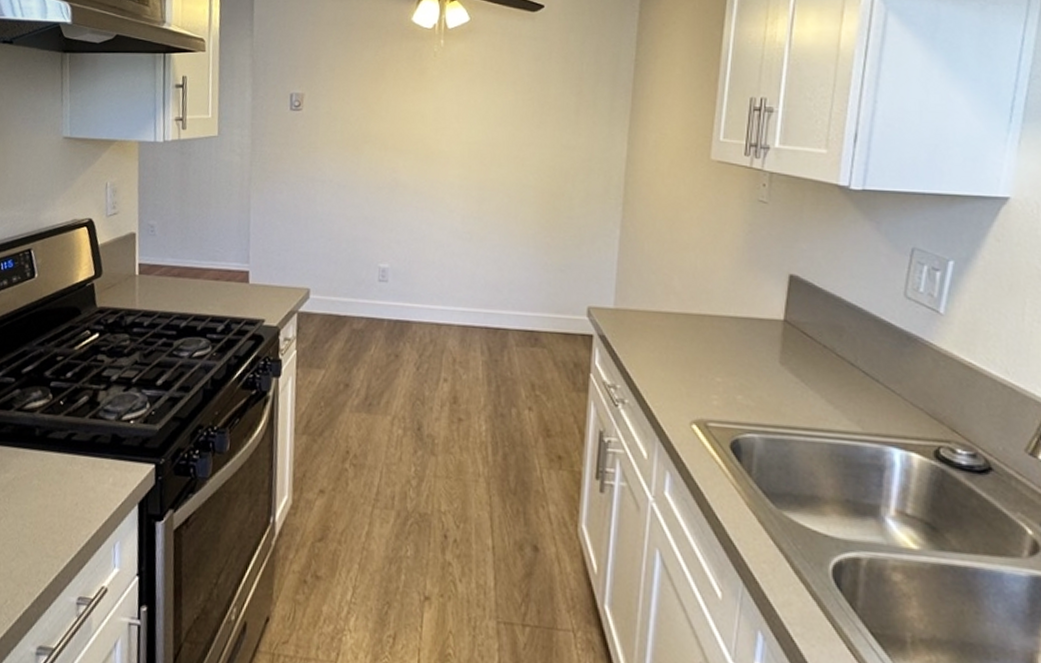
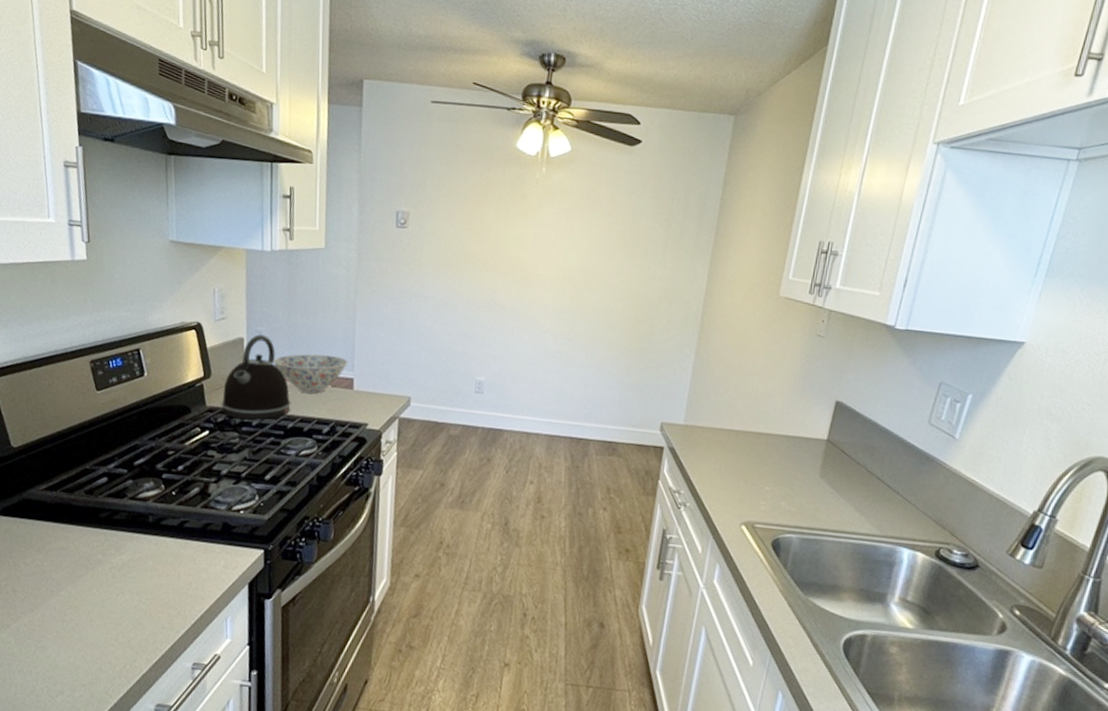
kettle: none [112,229,184,320] -> present [221,334,291,420]
bowl: none [165,247,243,290] -> present [273,354,348,394]

